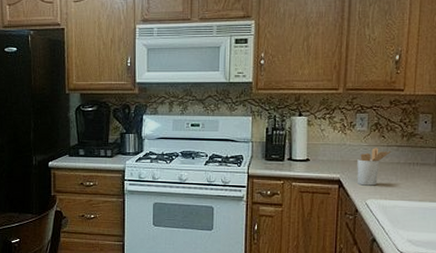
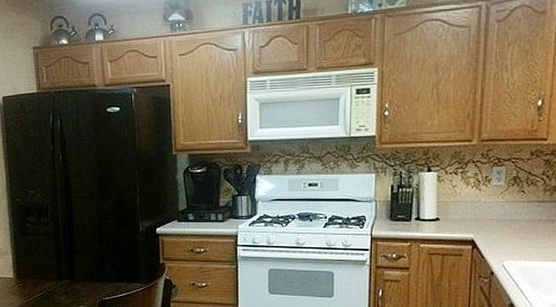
utensil holder: present [357,148,392,186] -> none [492,204,533,246]

